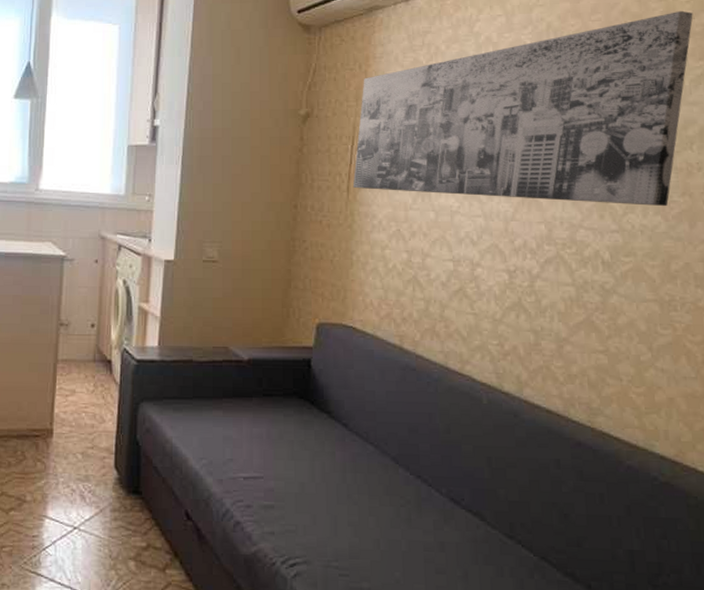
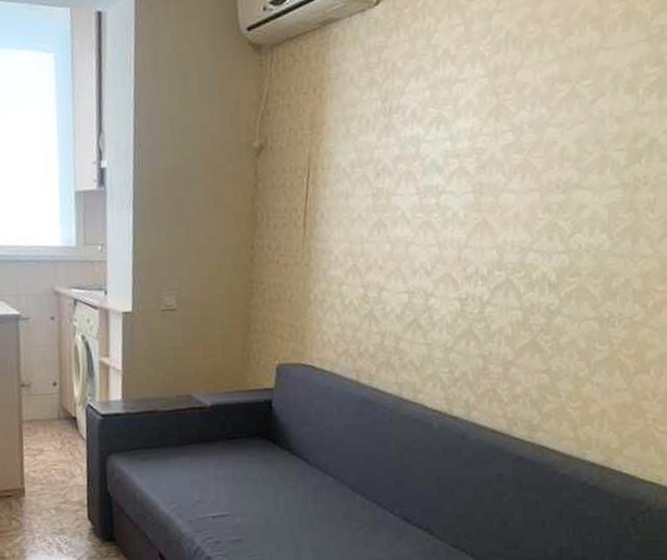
wall art: present [352,10,693,207] -> none [309,11,652,225]

